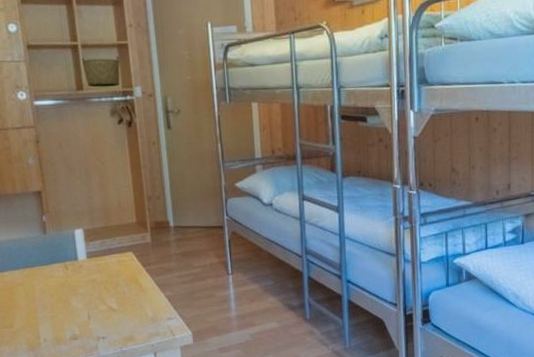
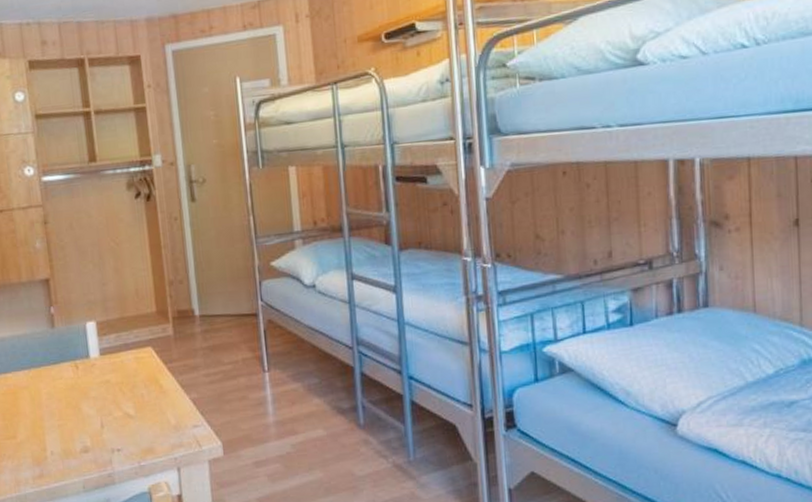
basket: present [81,56,120,88] -> none [94,121,138,158]

